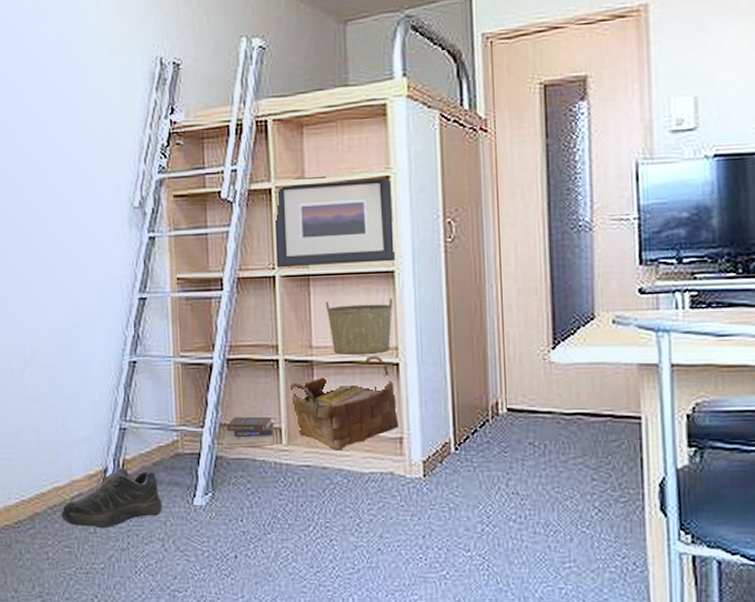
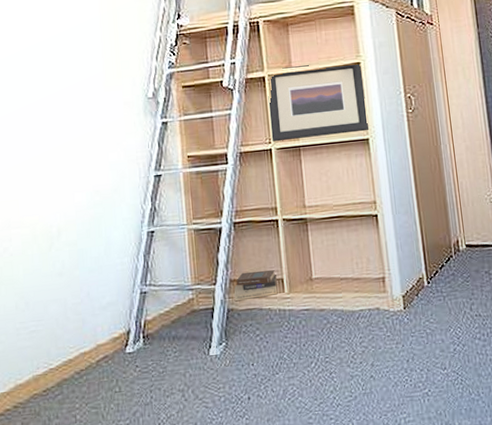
shoe: present [60,468,163,529] -> none [87,327,182,388]
woven basket: present [288,355,399,449] -> none [287,209,381,293]
basket: present [325,298,393,355] -> none [314,161,370,211]

